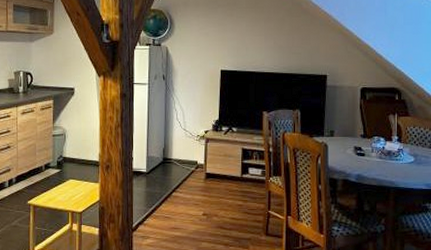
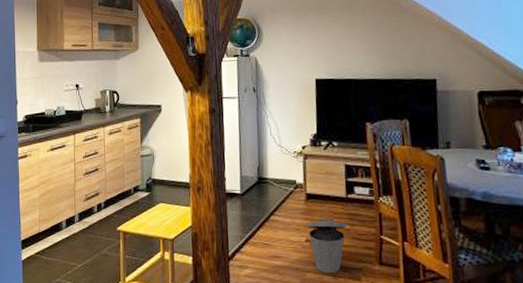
trash can: none [205,195,239,243] -> present [307,218,346,274]

